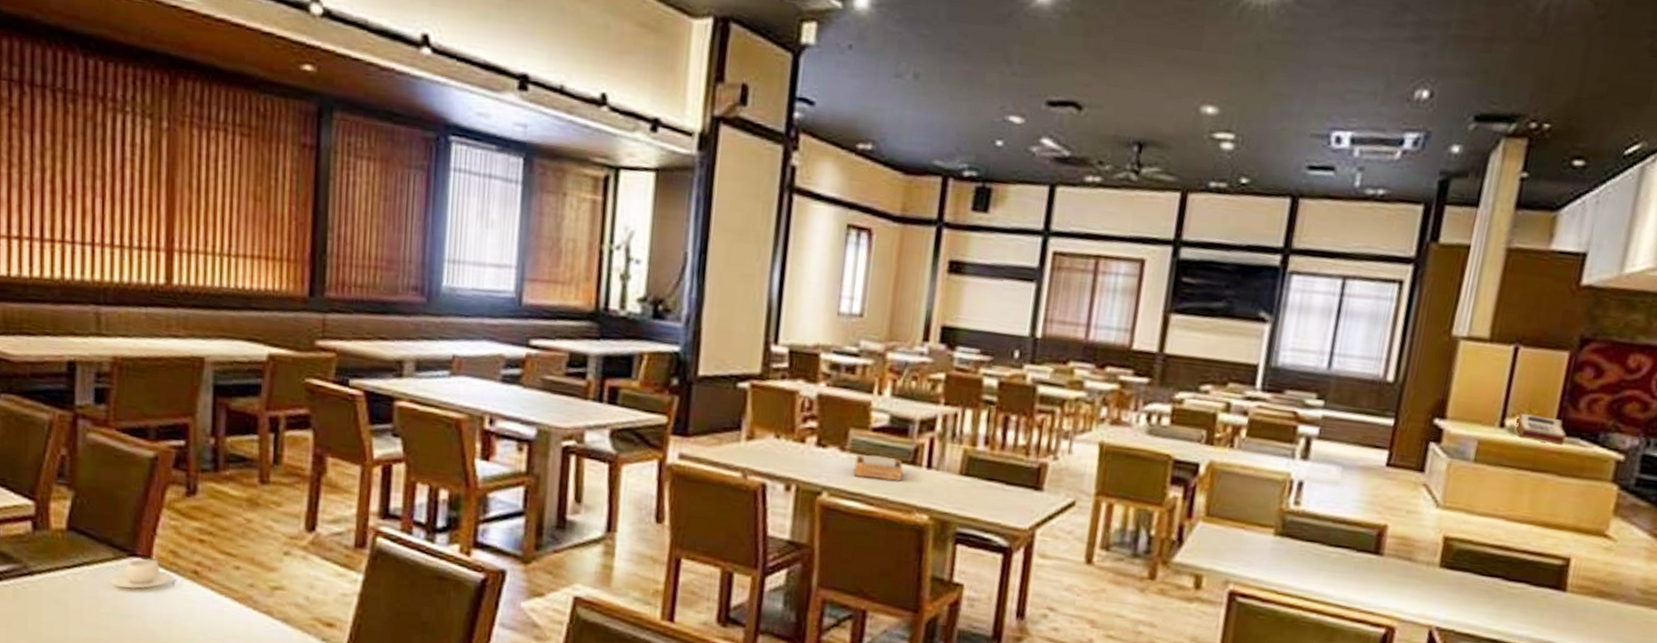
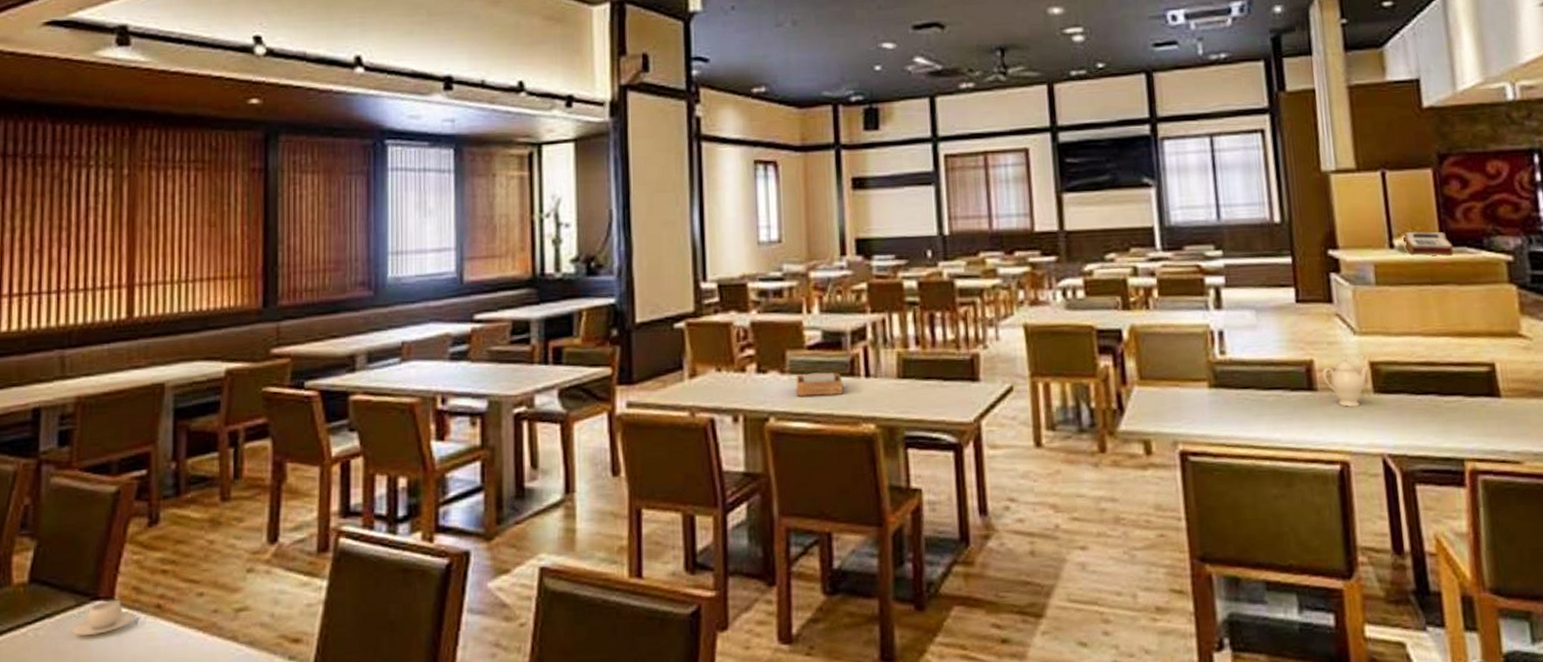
teapot: none [1392,526,1441,578] -> present [1322,355,1369,407]

